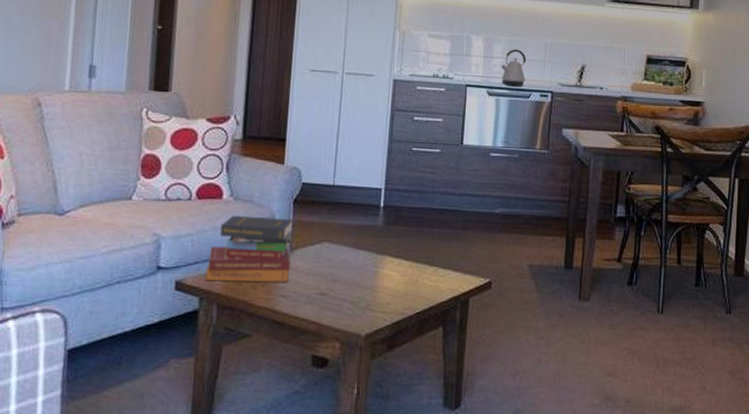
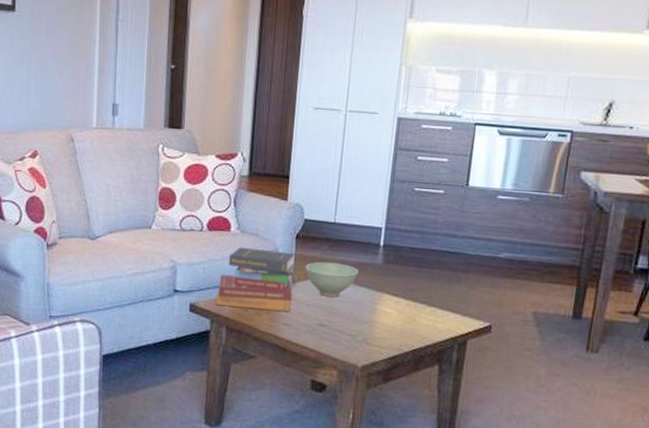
bowl: none [304,226,359,263] -> present [305,262,359,297]
kettle: present [501,49,527,87] -> none [515,84,545,126]

